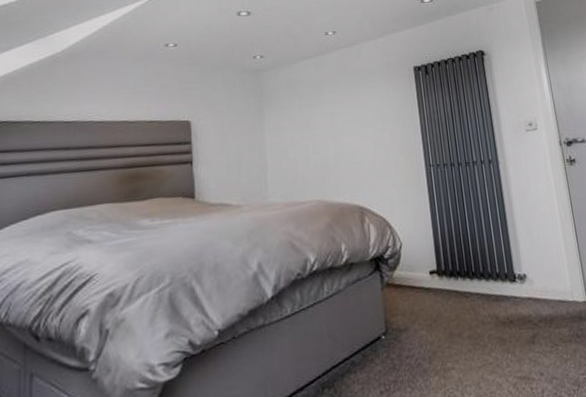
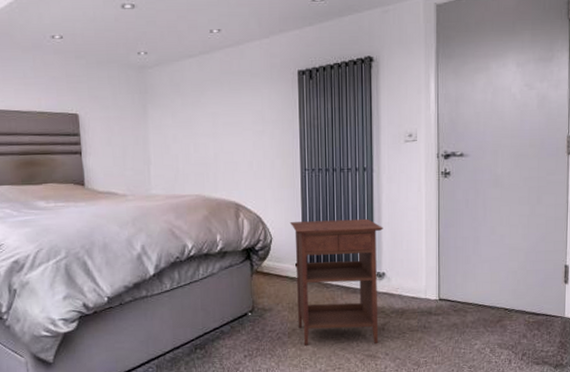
nightstand: none [419,214,530,372] -> present [289,218,383,346]

